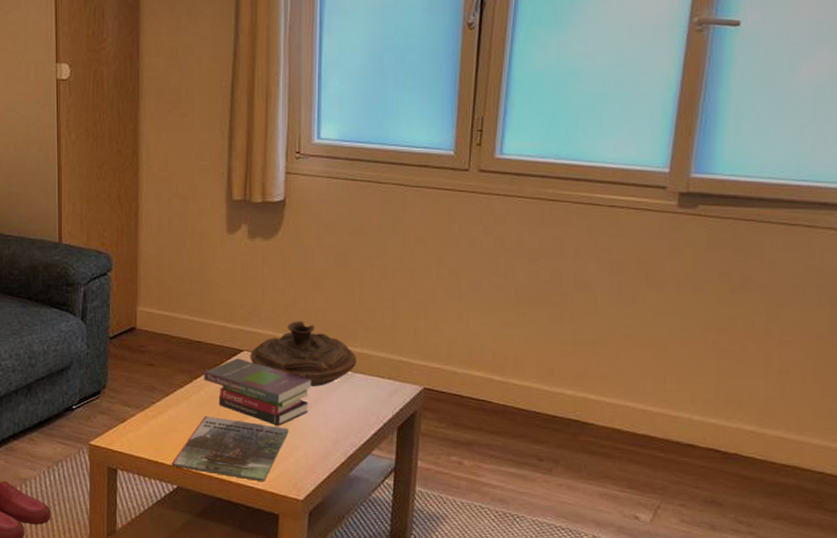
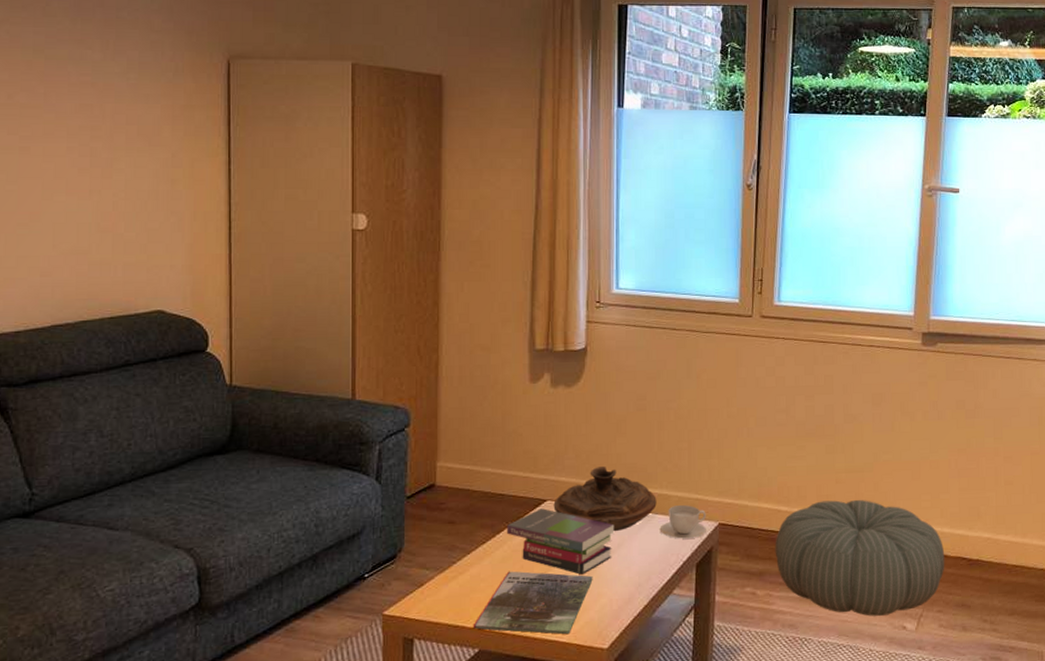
teacup: none [359,366,410,401] -> present [659,505,706,539]
pouf: none [486,373,693,502] -> present [775,499,945,616]

